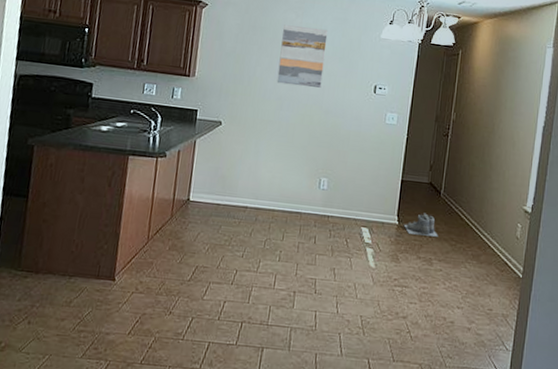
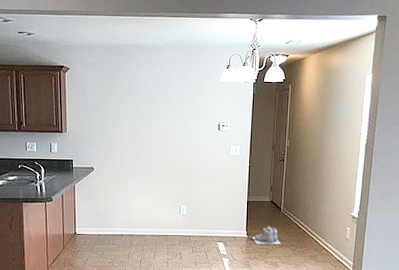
wall art: present [276,25,328,88] -> none [135,78,174,131]

